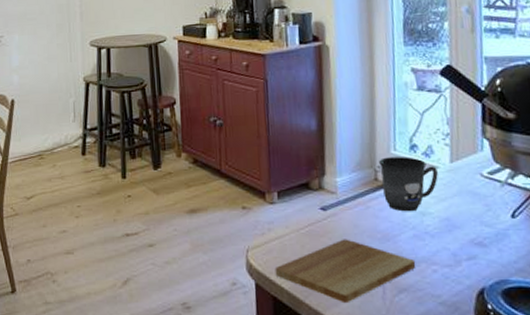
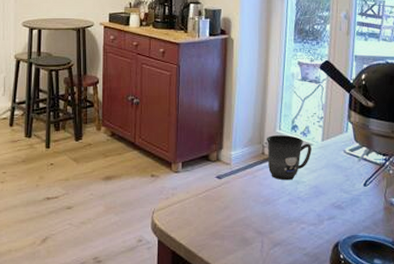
cutting board: present [275,239,416,304] -> none [175,202,289,256]

